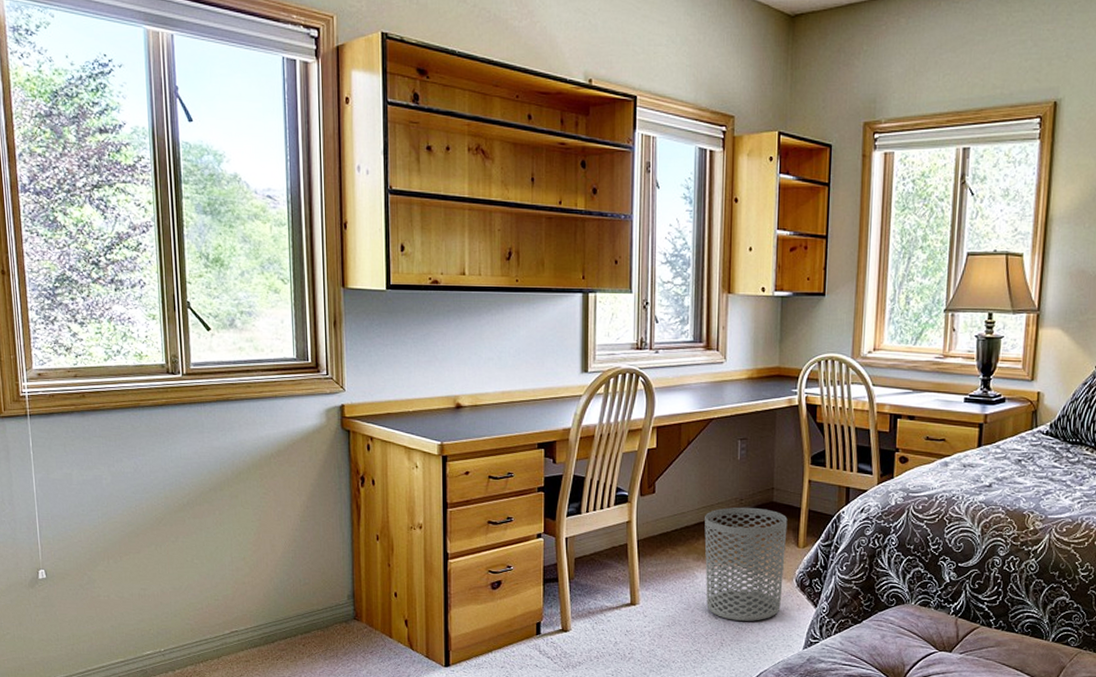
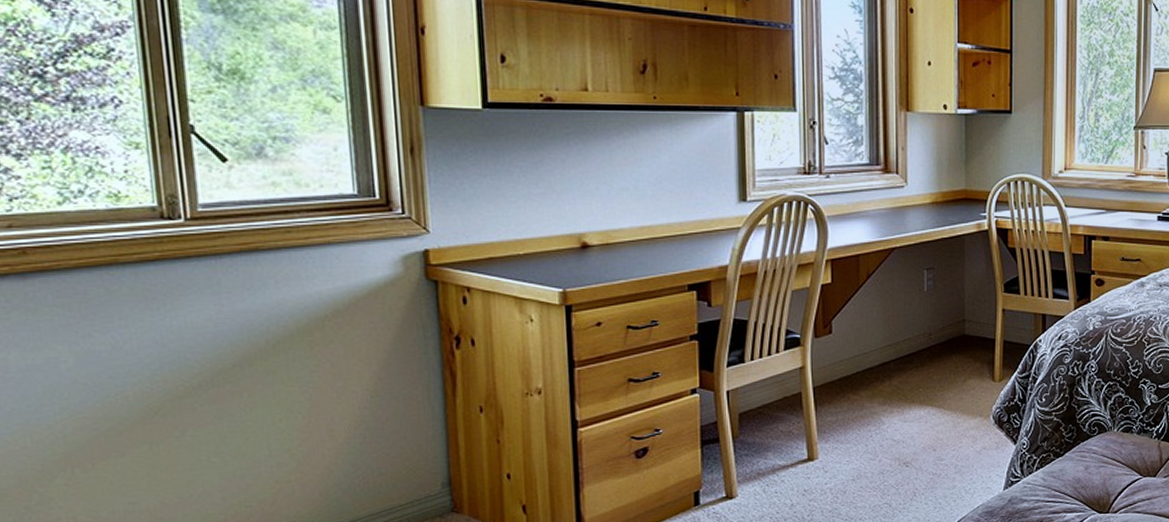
waste bin: present [704,507,788,621] -> none [890,342,982,467]

